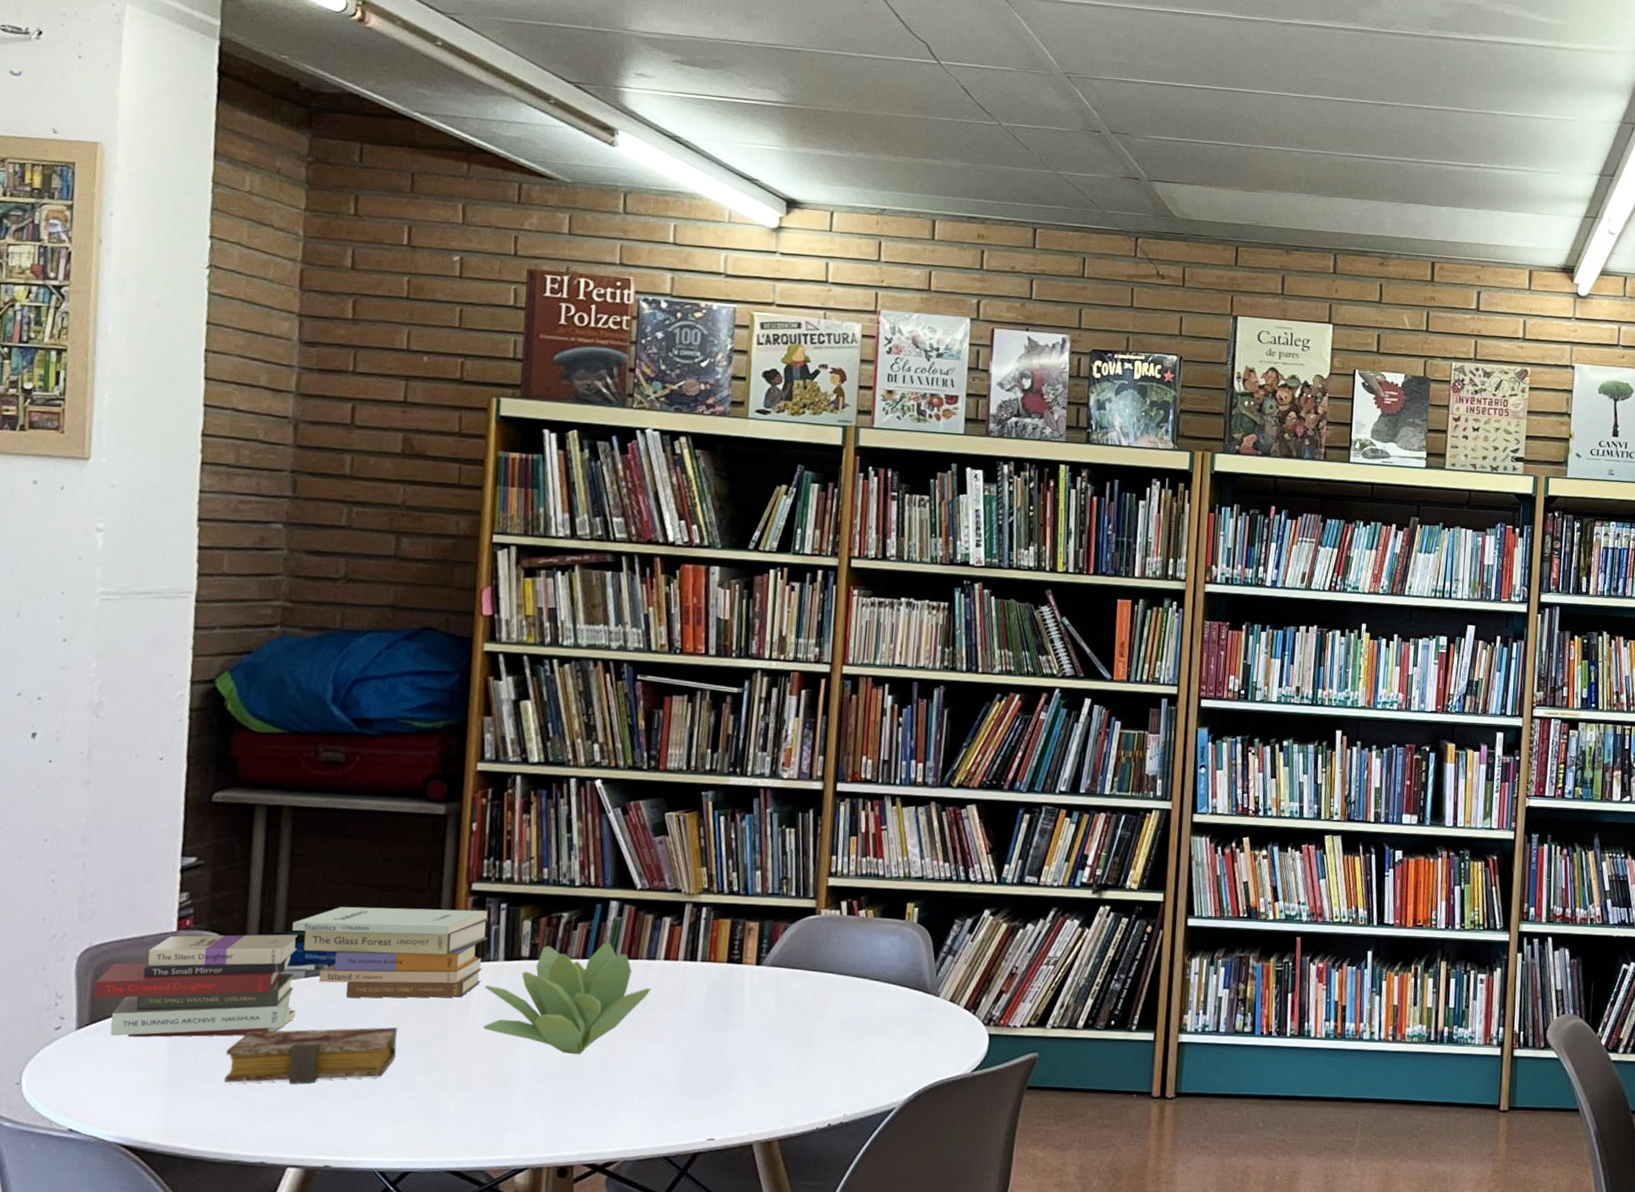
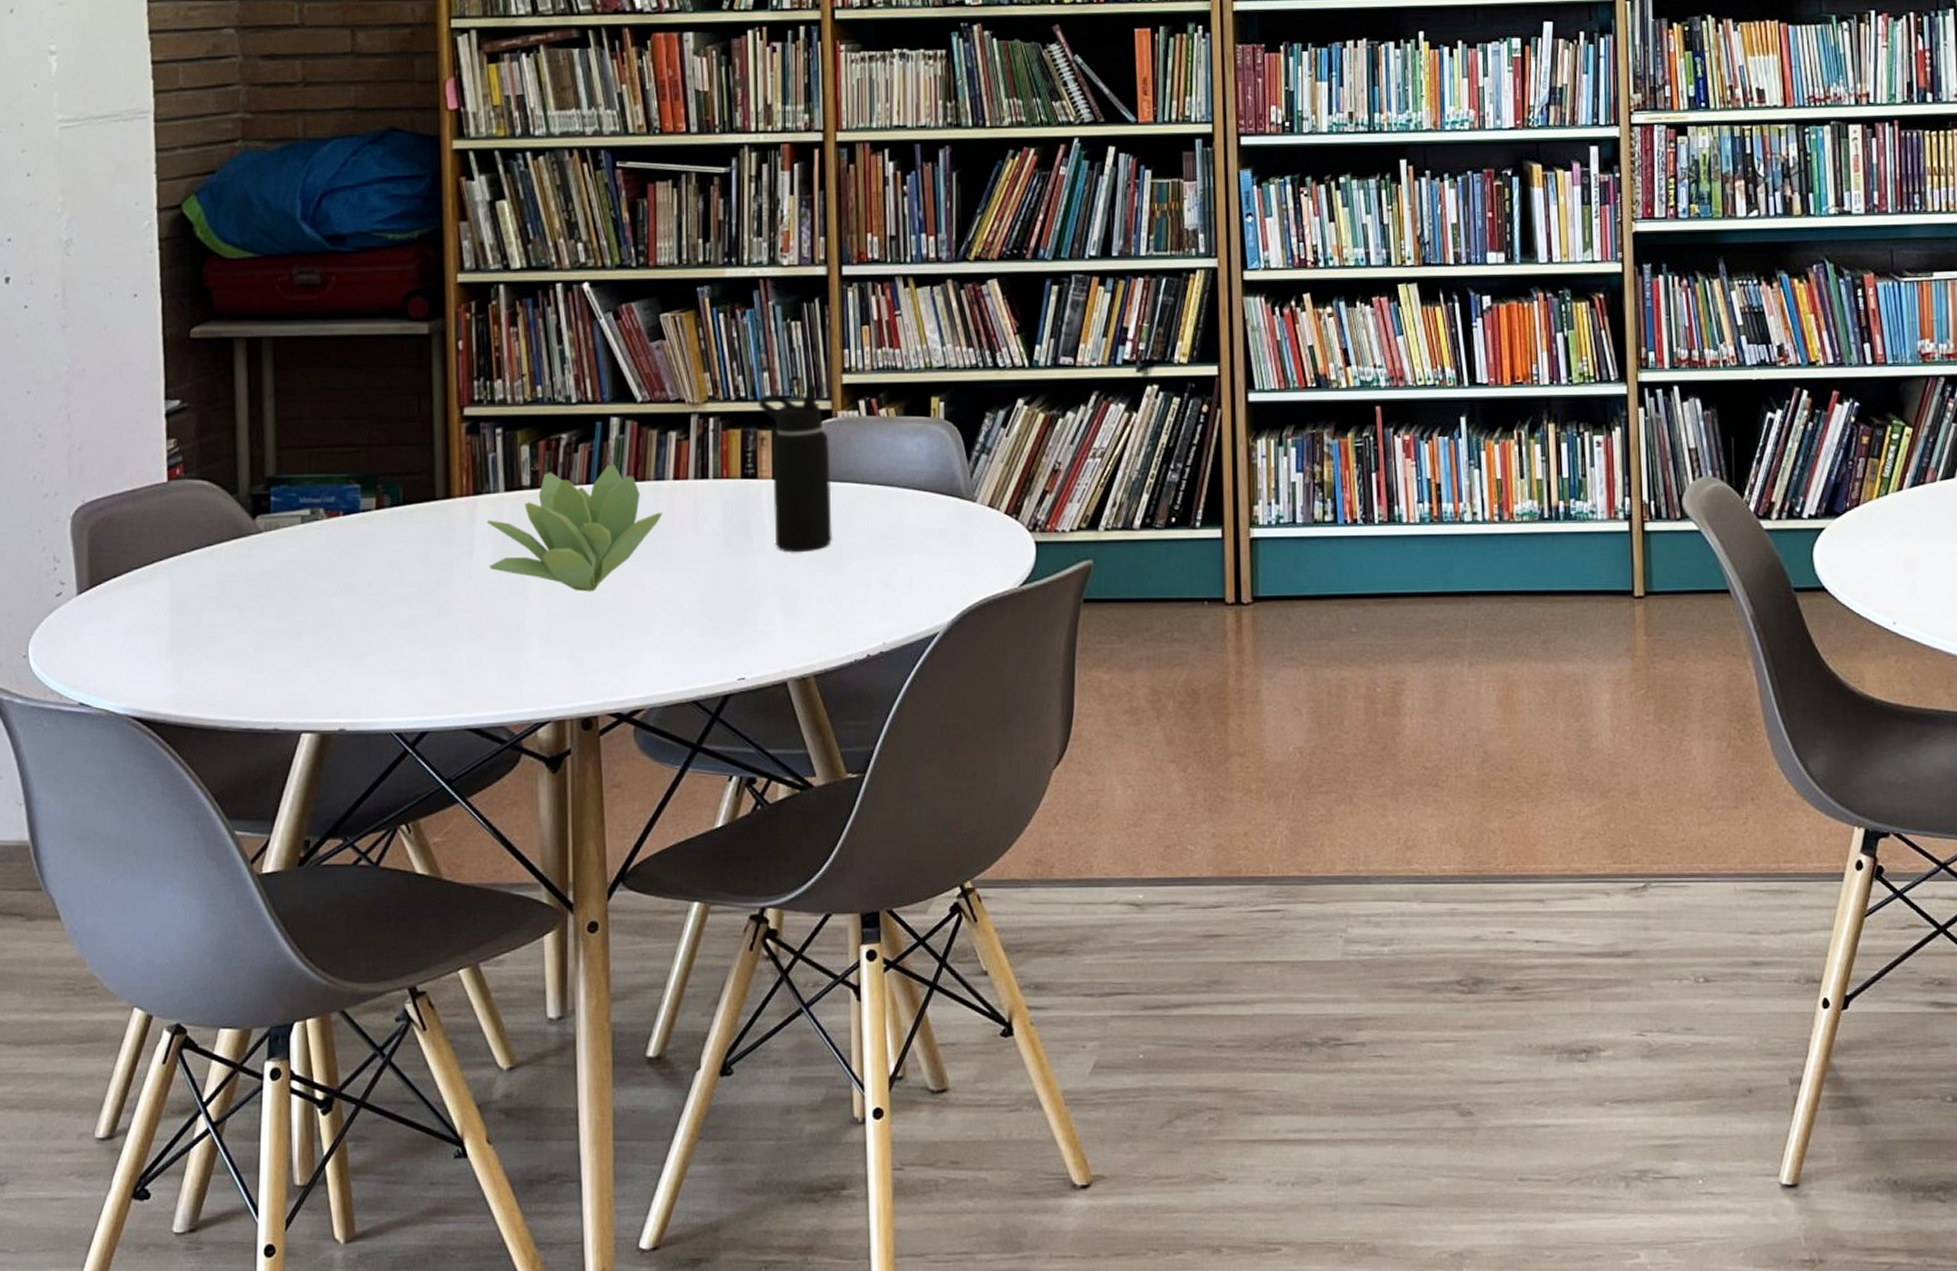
books: present [93,934,298,1038] -> none [91,477,295,600]
book: present [223,1027,398,1084] -> none [228,572,403,644]
books: present [292,906,489,998] -> none [283,437,485,544]
water bottle: none [749,884,811,1030] -> present [758,384,833,552]

